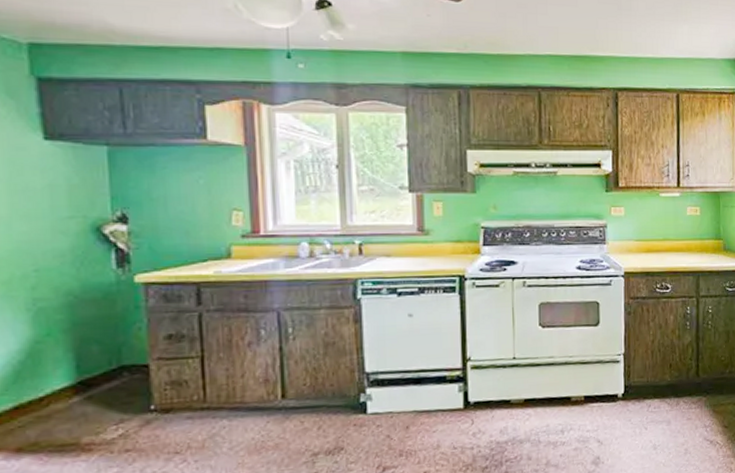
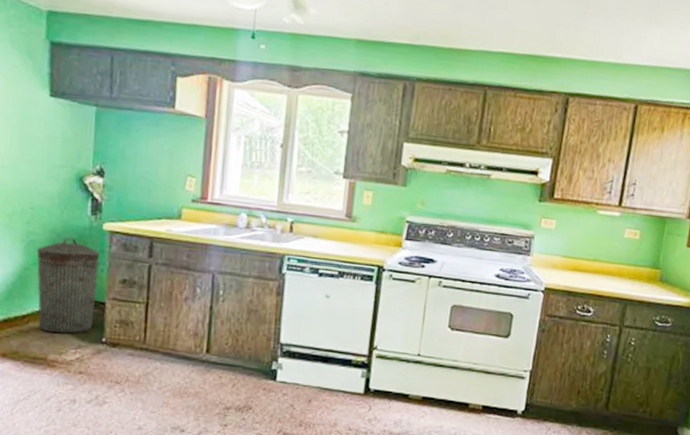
trash can: none [49,298,136,412] -> present [36,237,100,334]

